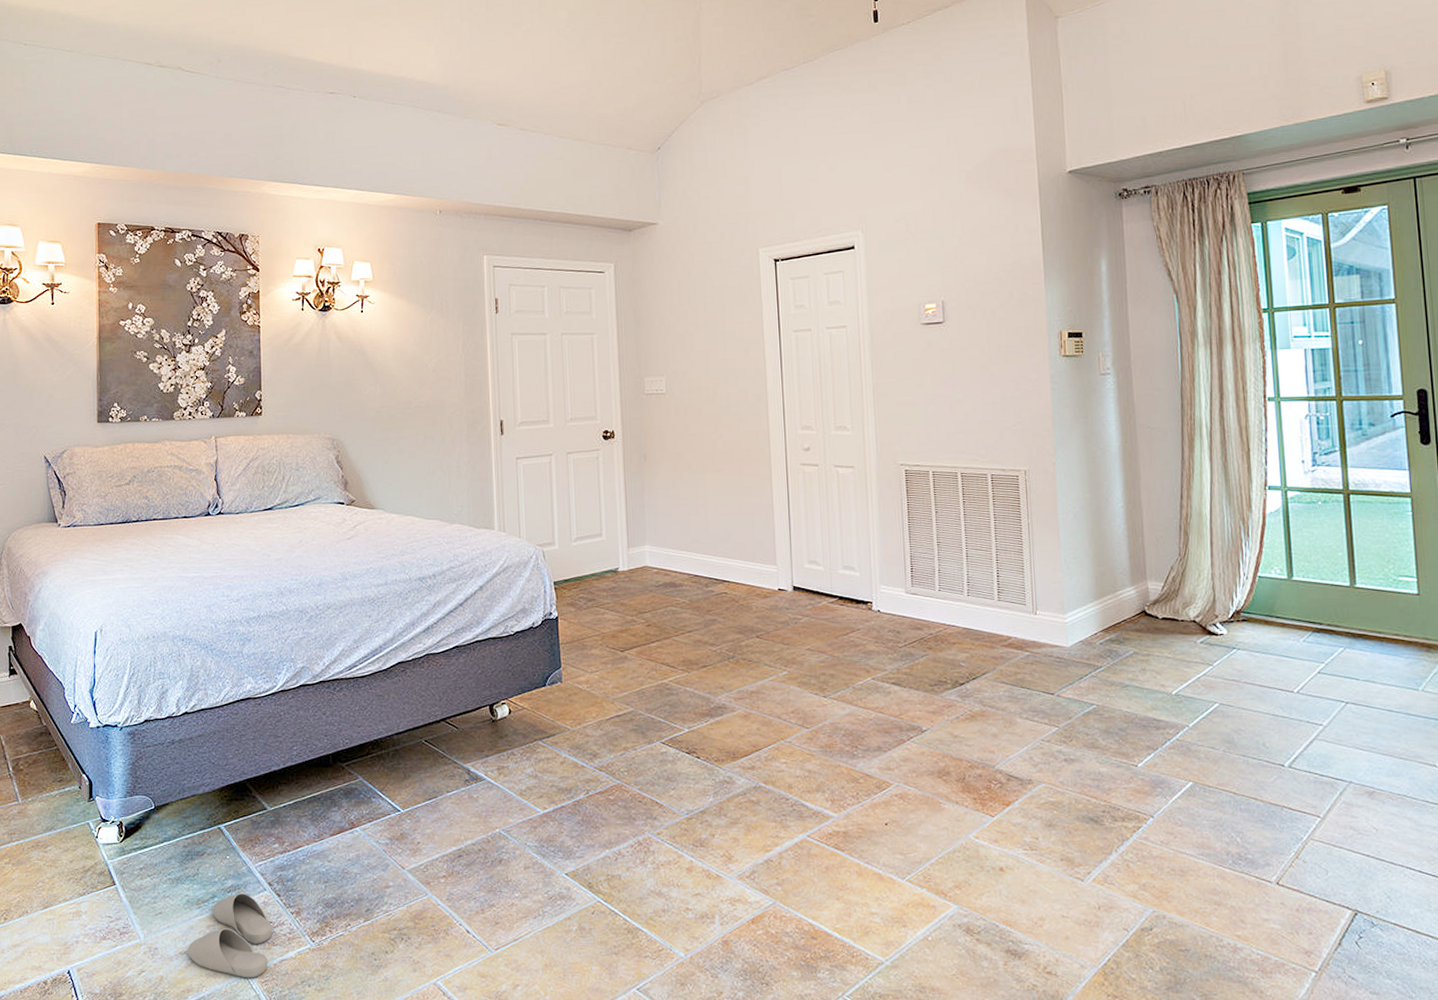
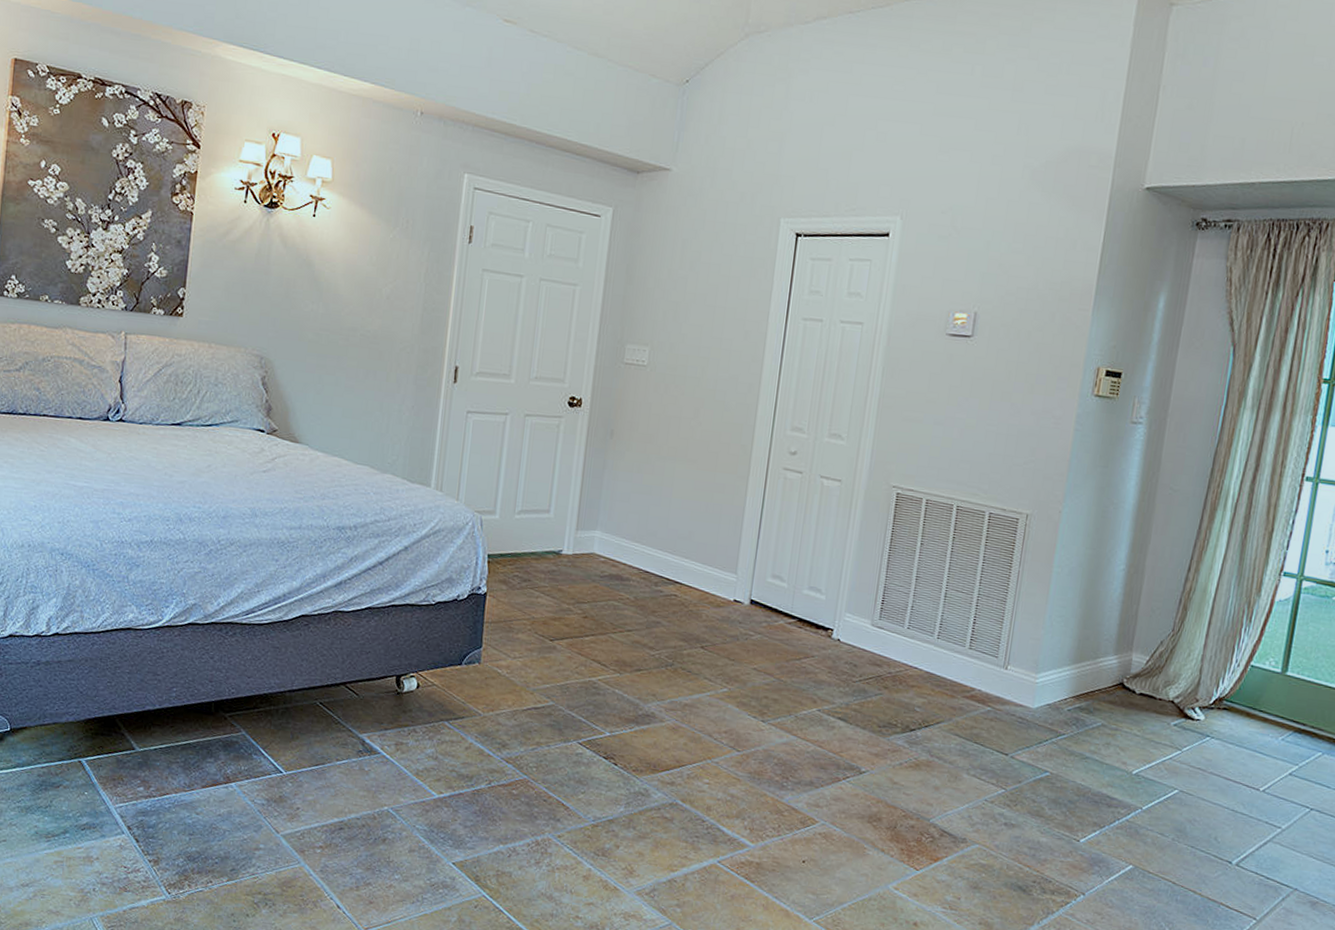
slippers: present [187,893,273,979] -> none [30,832,127,922]

